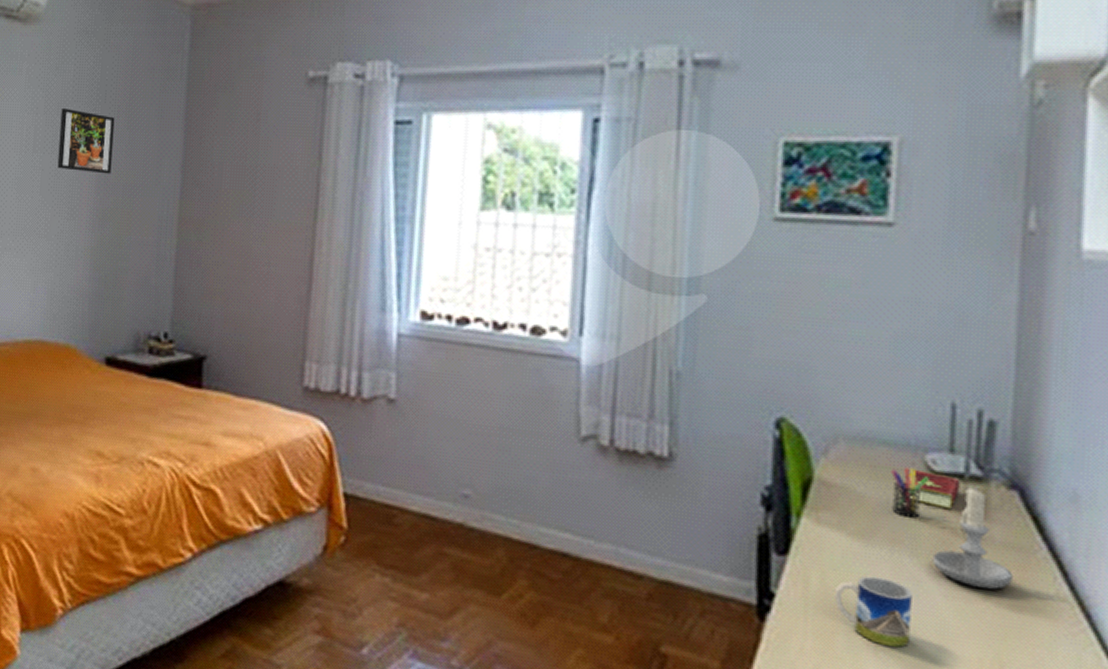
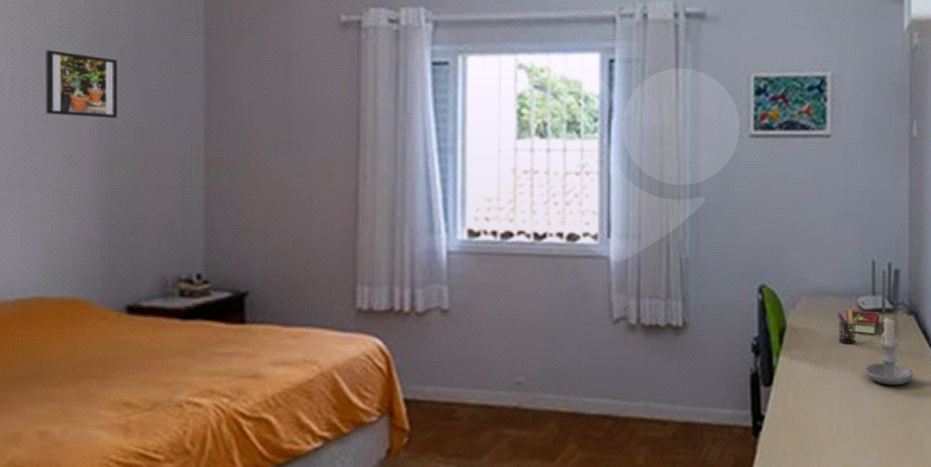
mug: present [834,575,912,648] -> none [804,390,854,438]

